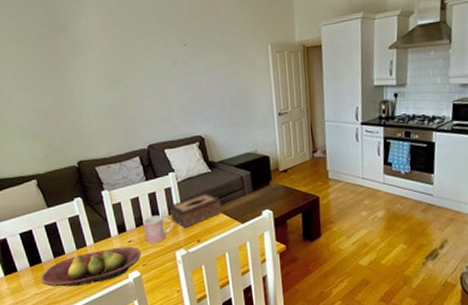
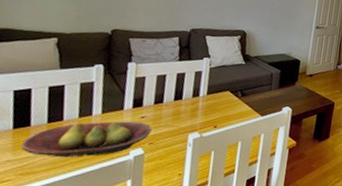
mug: present [142,215,173,244] -> none [160,95,194,123]
tissue box: present [169,193,222,229] -> none [193,82,247,113]

